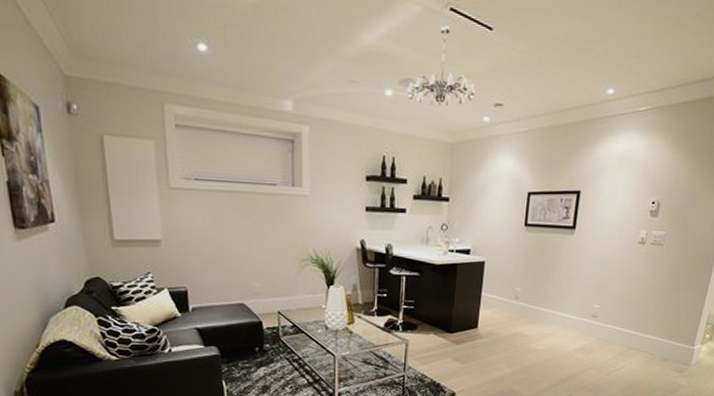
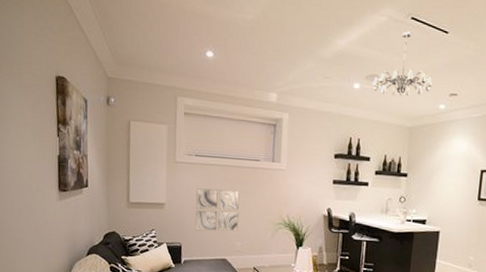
wall art: none [200,219,256,273] -> present [194,187,240,232]

